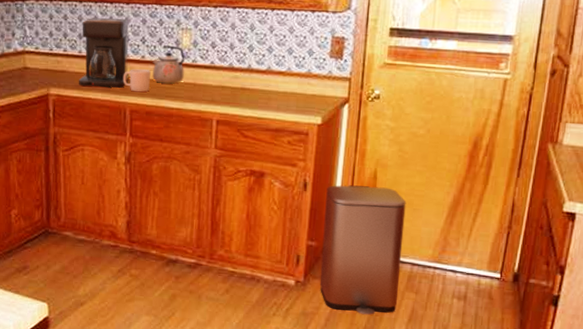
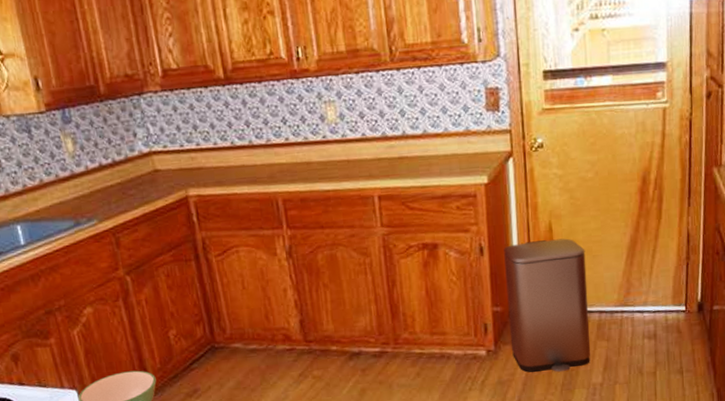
coffee maker: present [78,18,130,88] -> none [212,99,276,182]
mug: present [122,69,151,93] -> none [268,152,300,179]
kettle: present [152,45,185,84] -> none [298,122,336,165]

